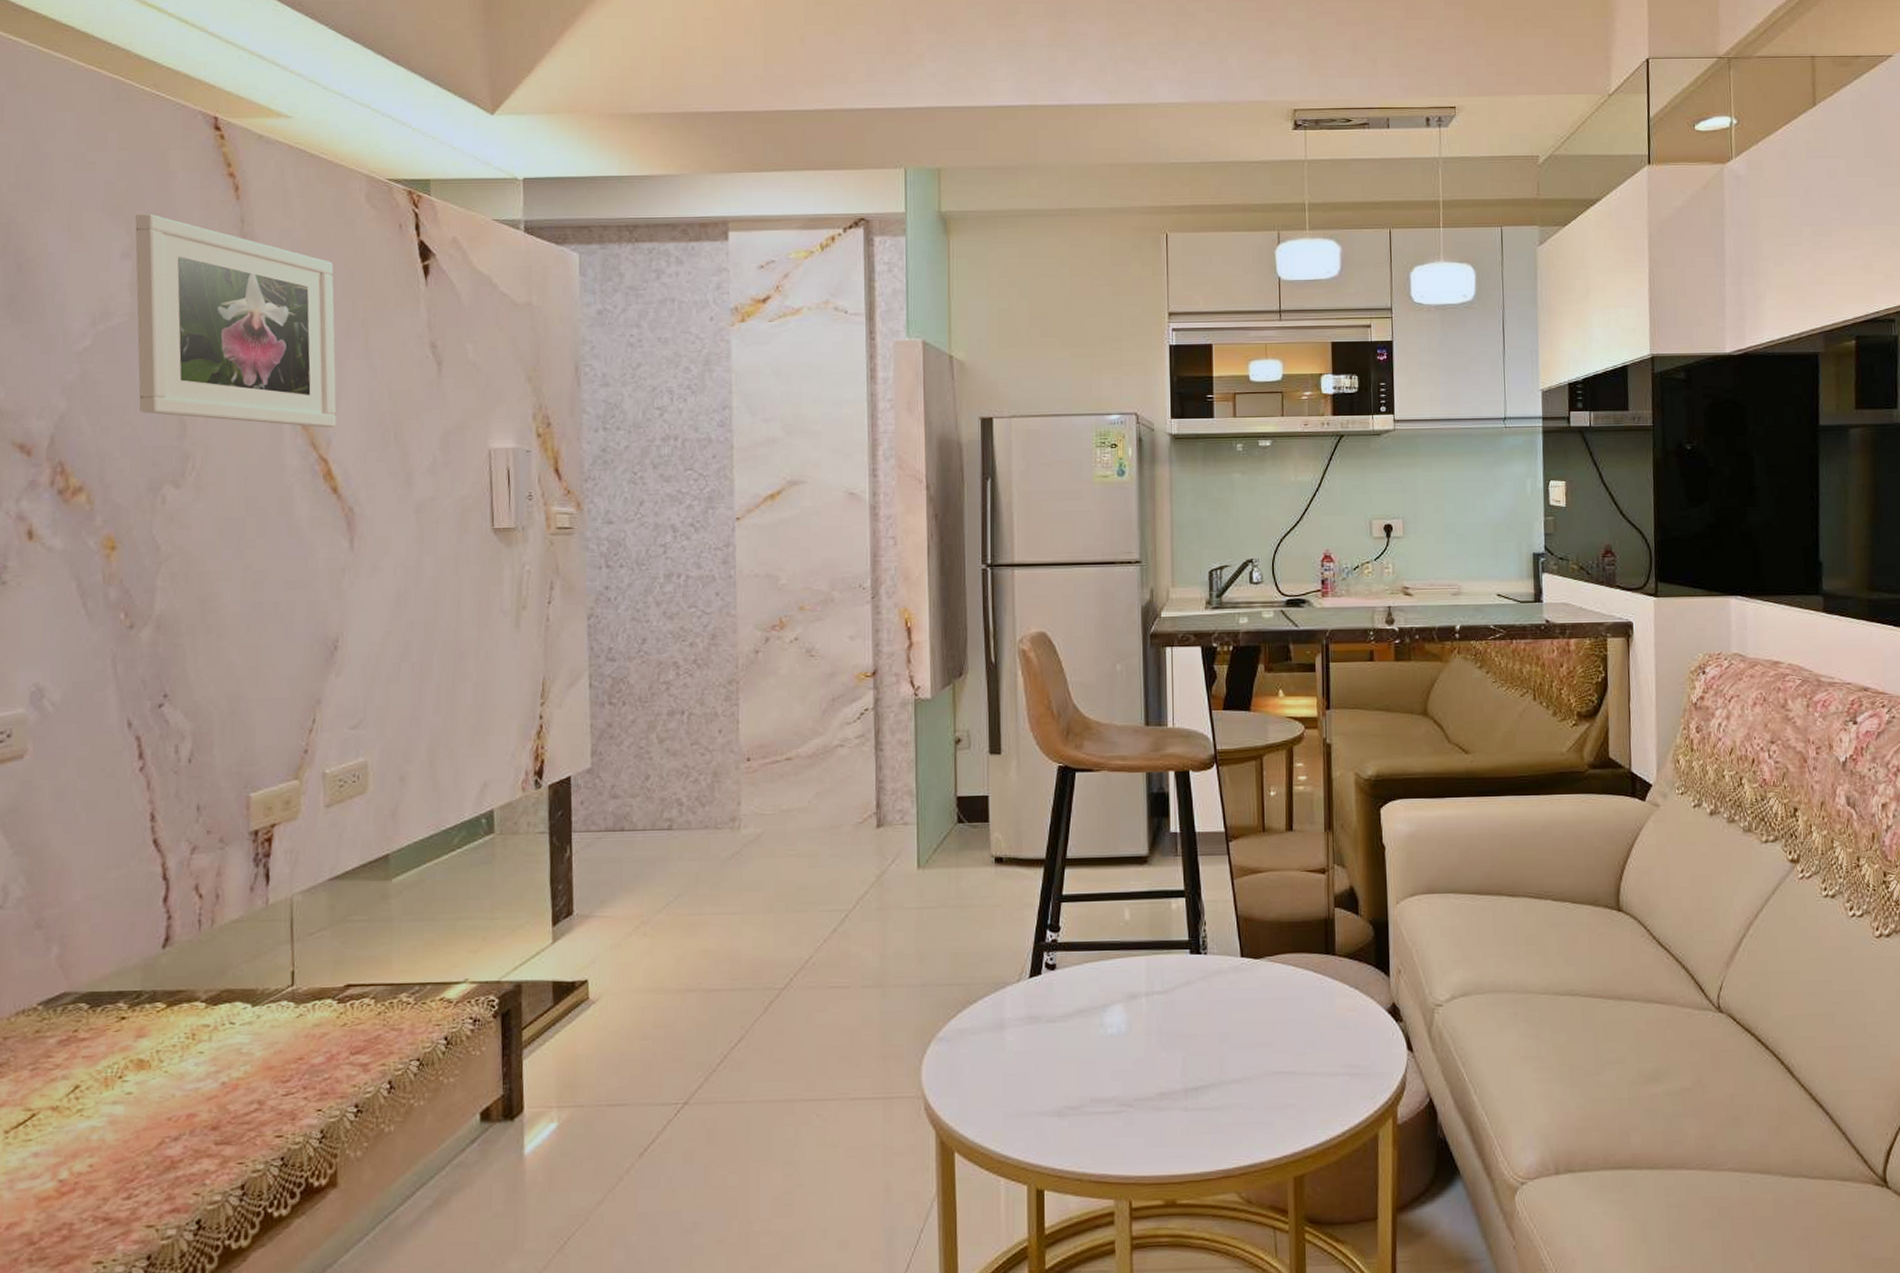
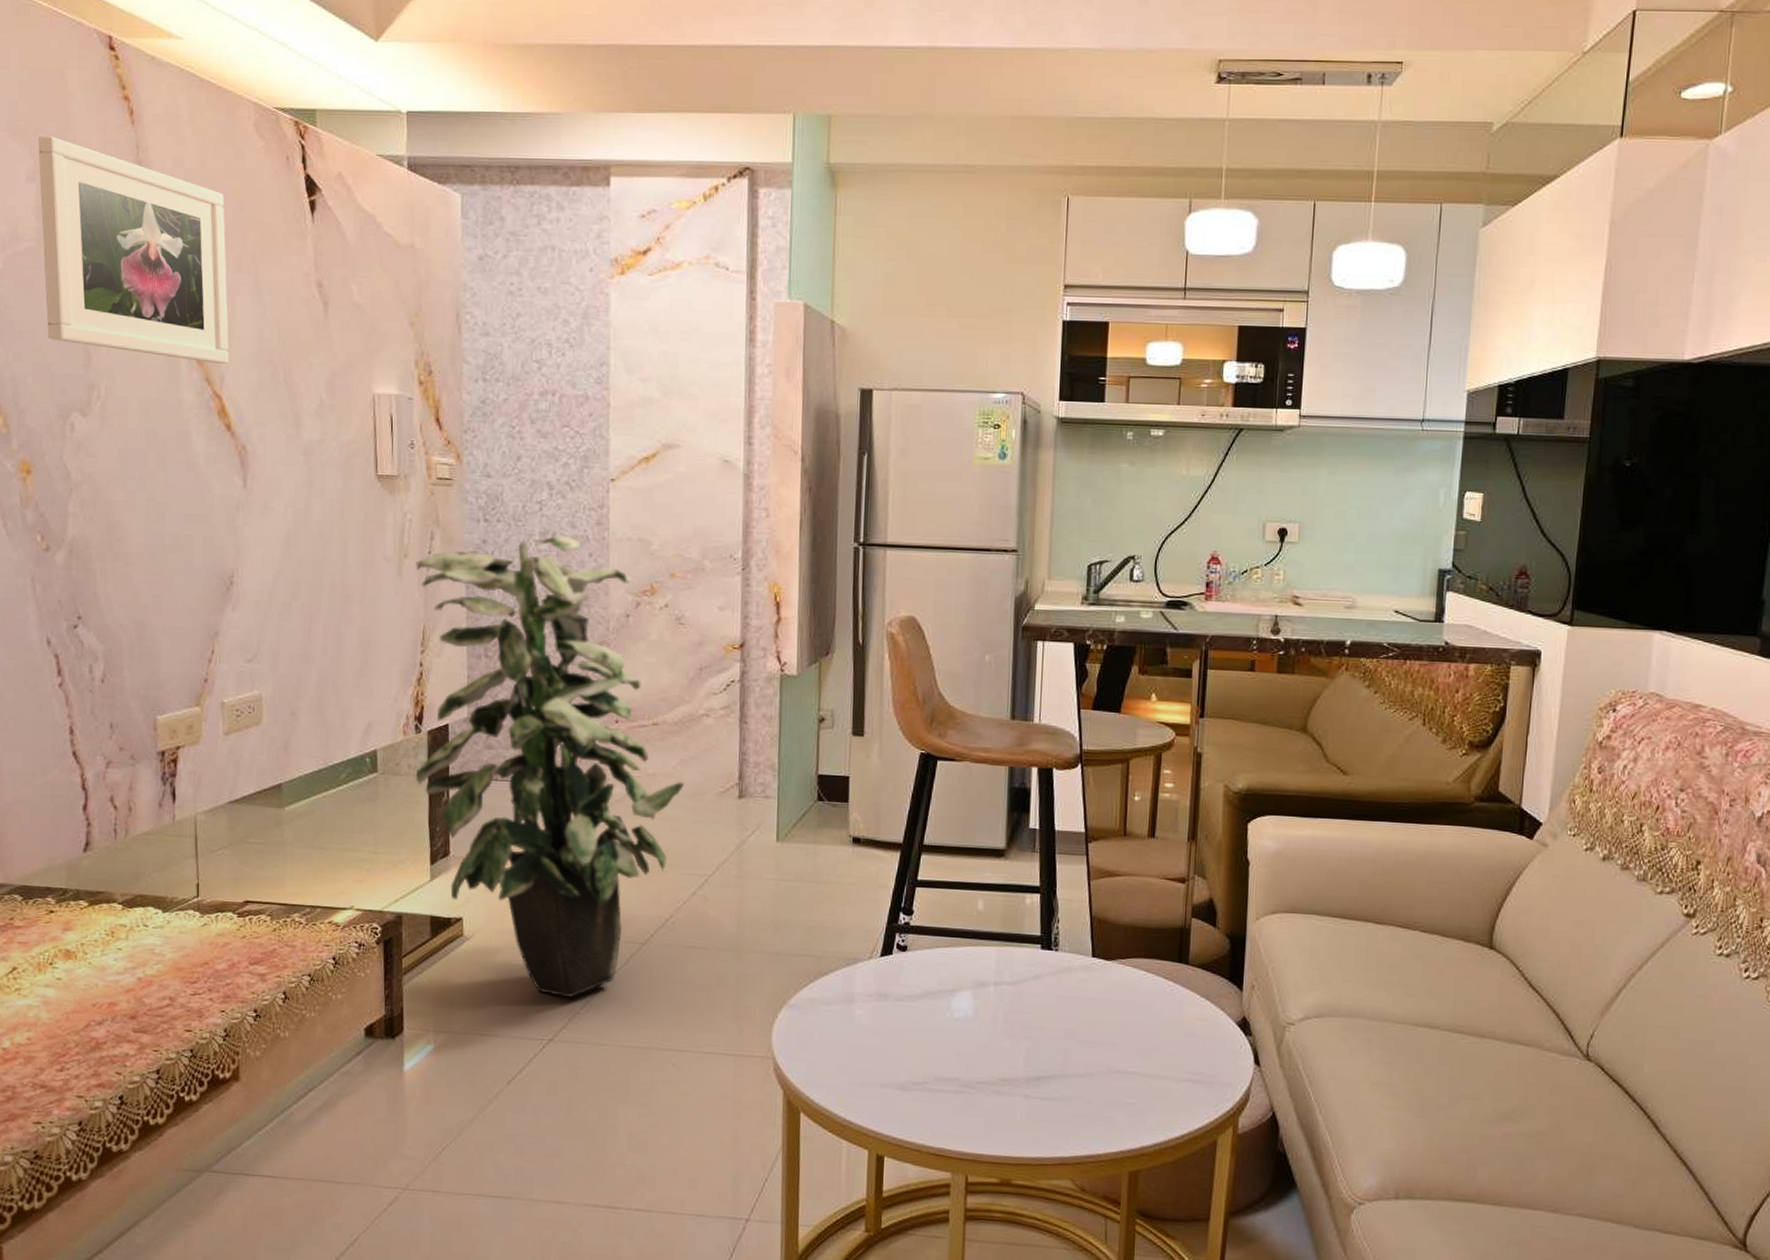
indoor plant: none [535,575,820,1056] -> present [415,534,684,998]

